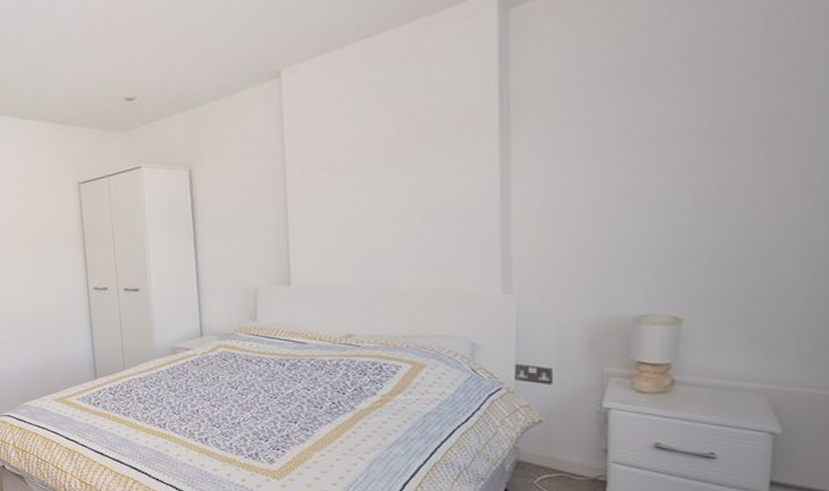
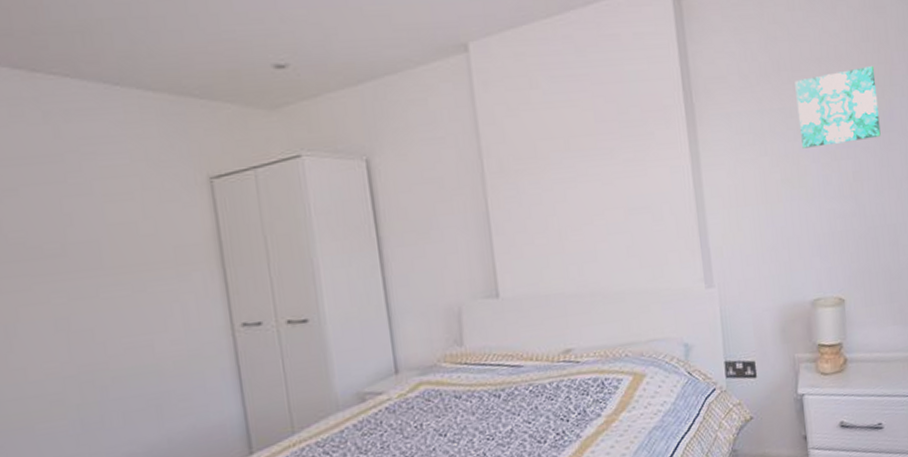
wall art: none [646,60,771,157] -> present [795,65,881,148]

